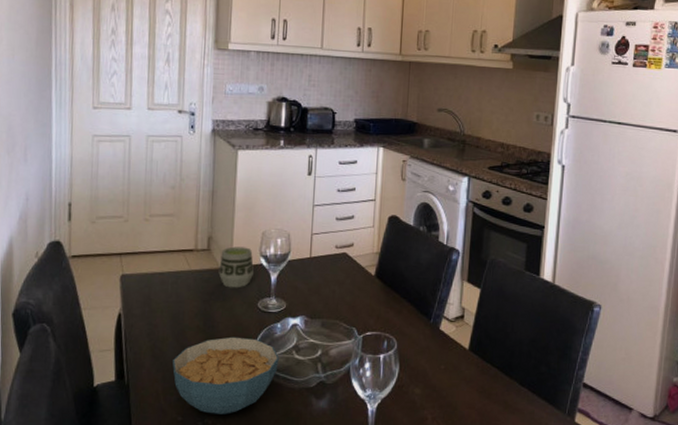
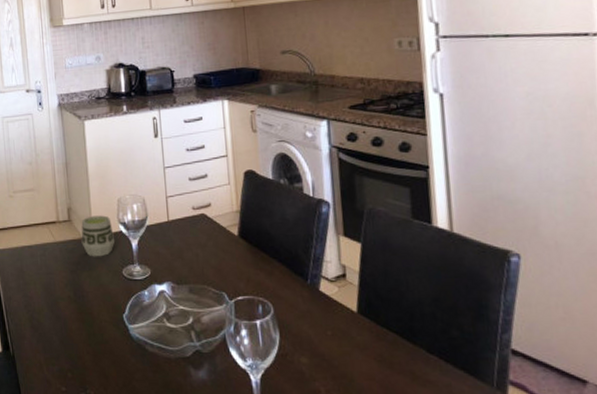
cereal bowl: present [172,336,279,414] -> none [50,306,151,385]

